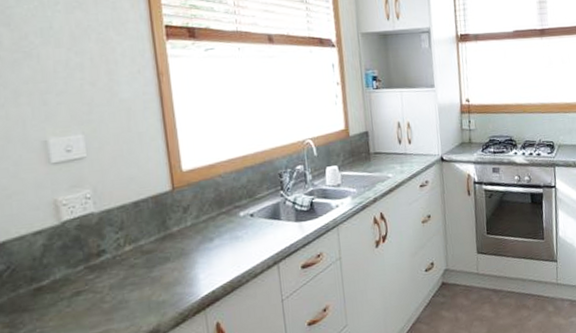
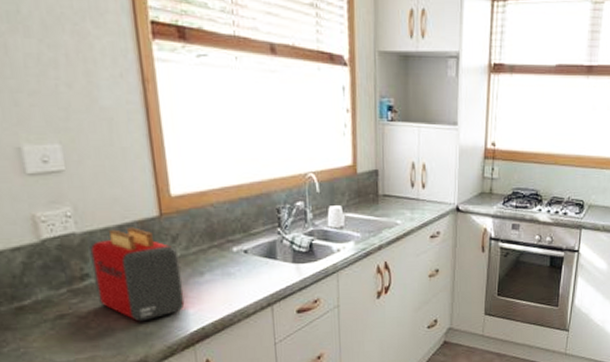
toaster: none [107,202,196,291] -> present [90,227,185,322]

